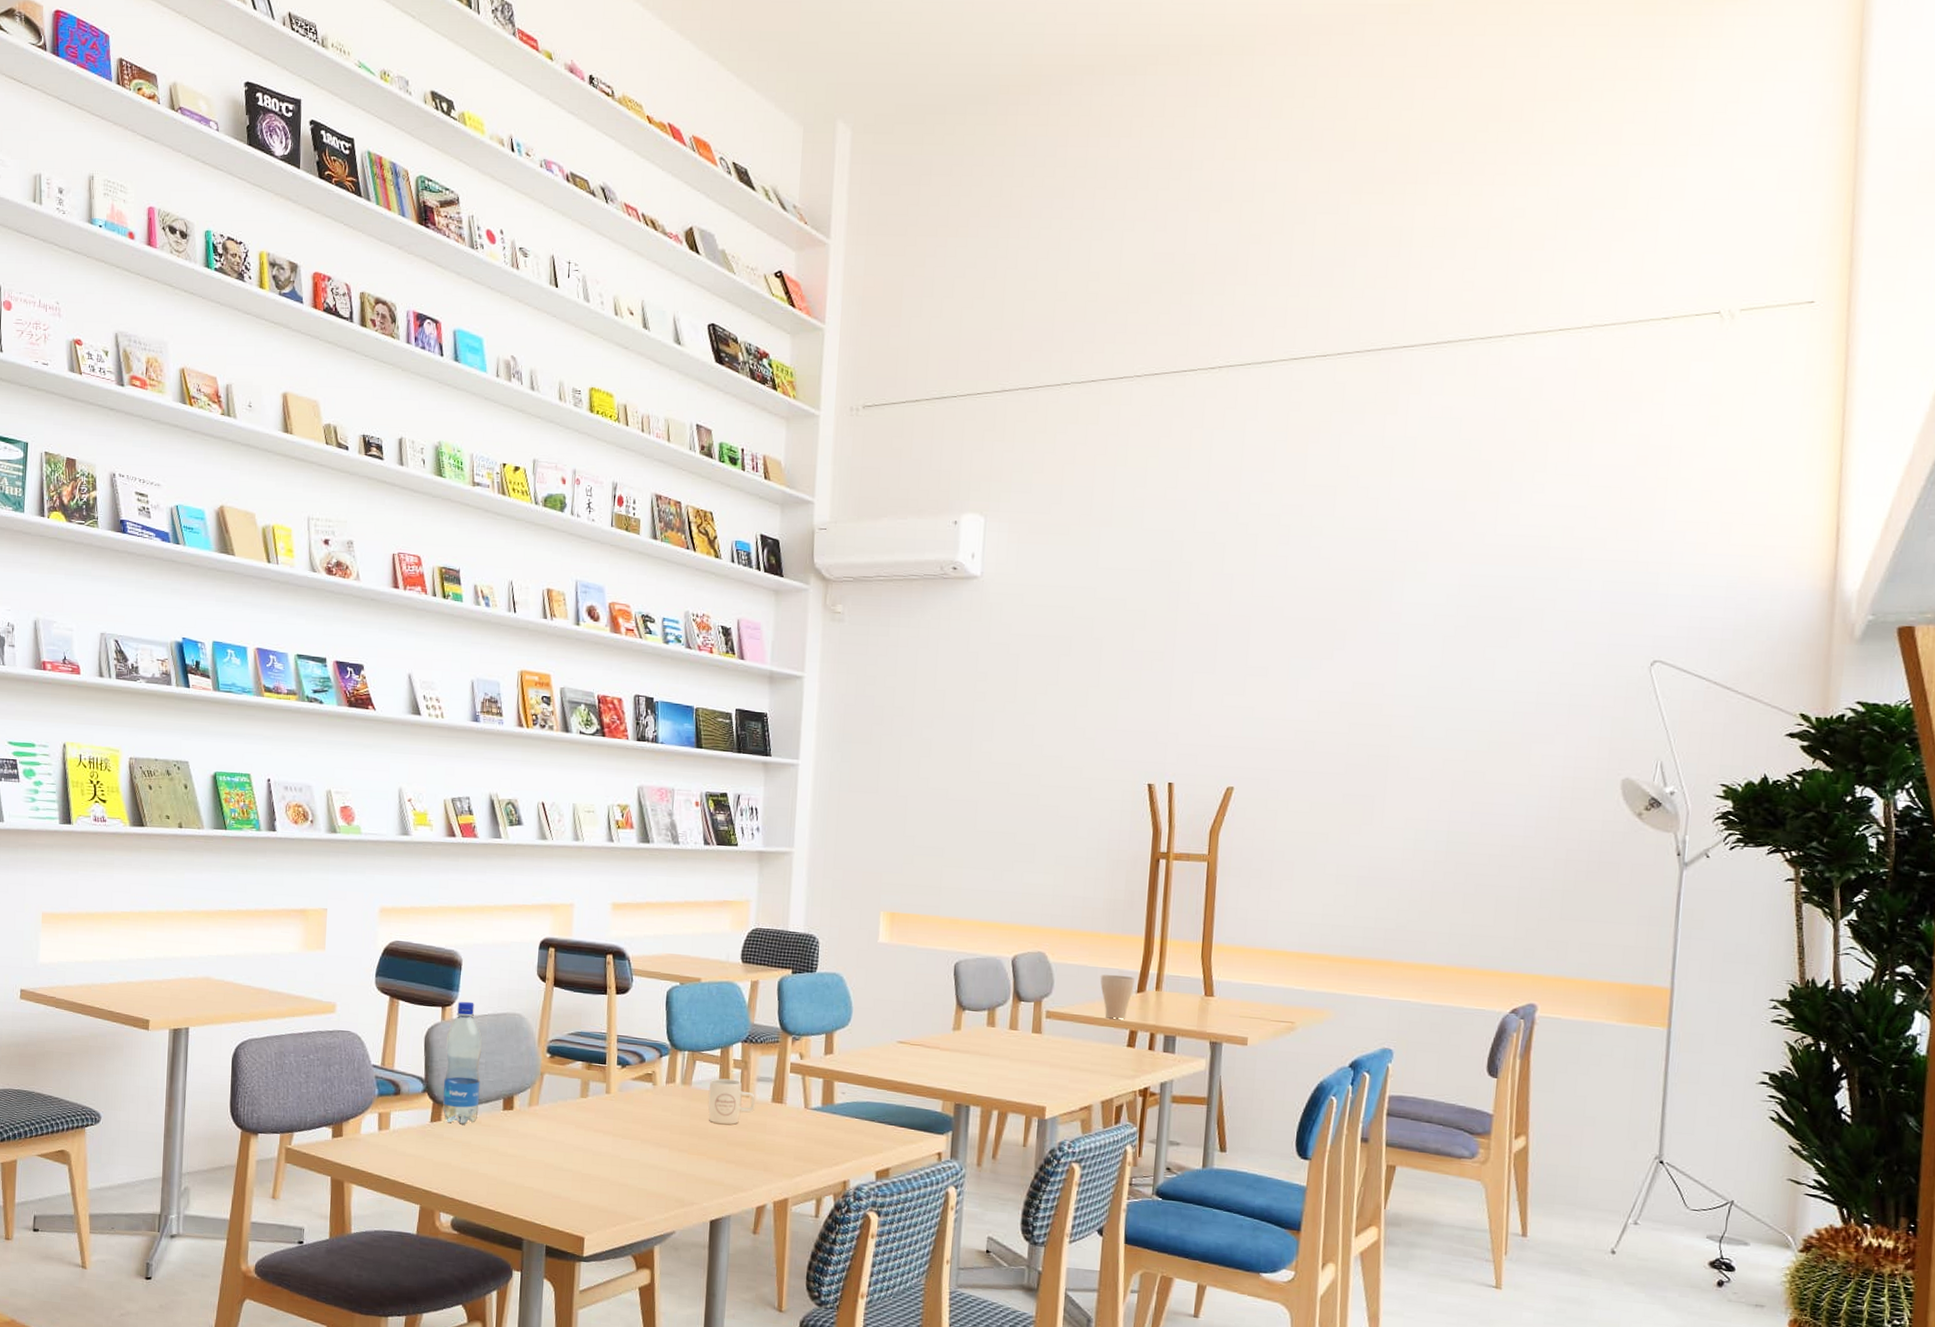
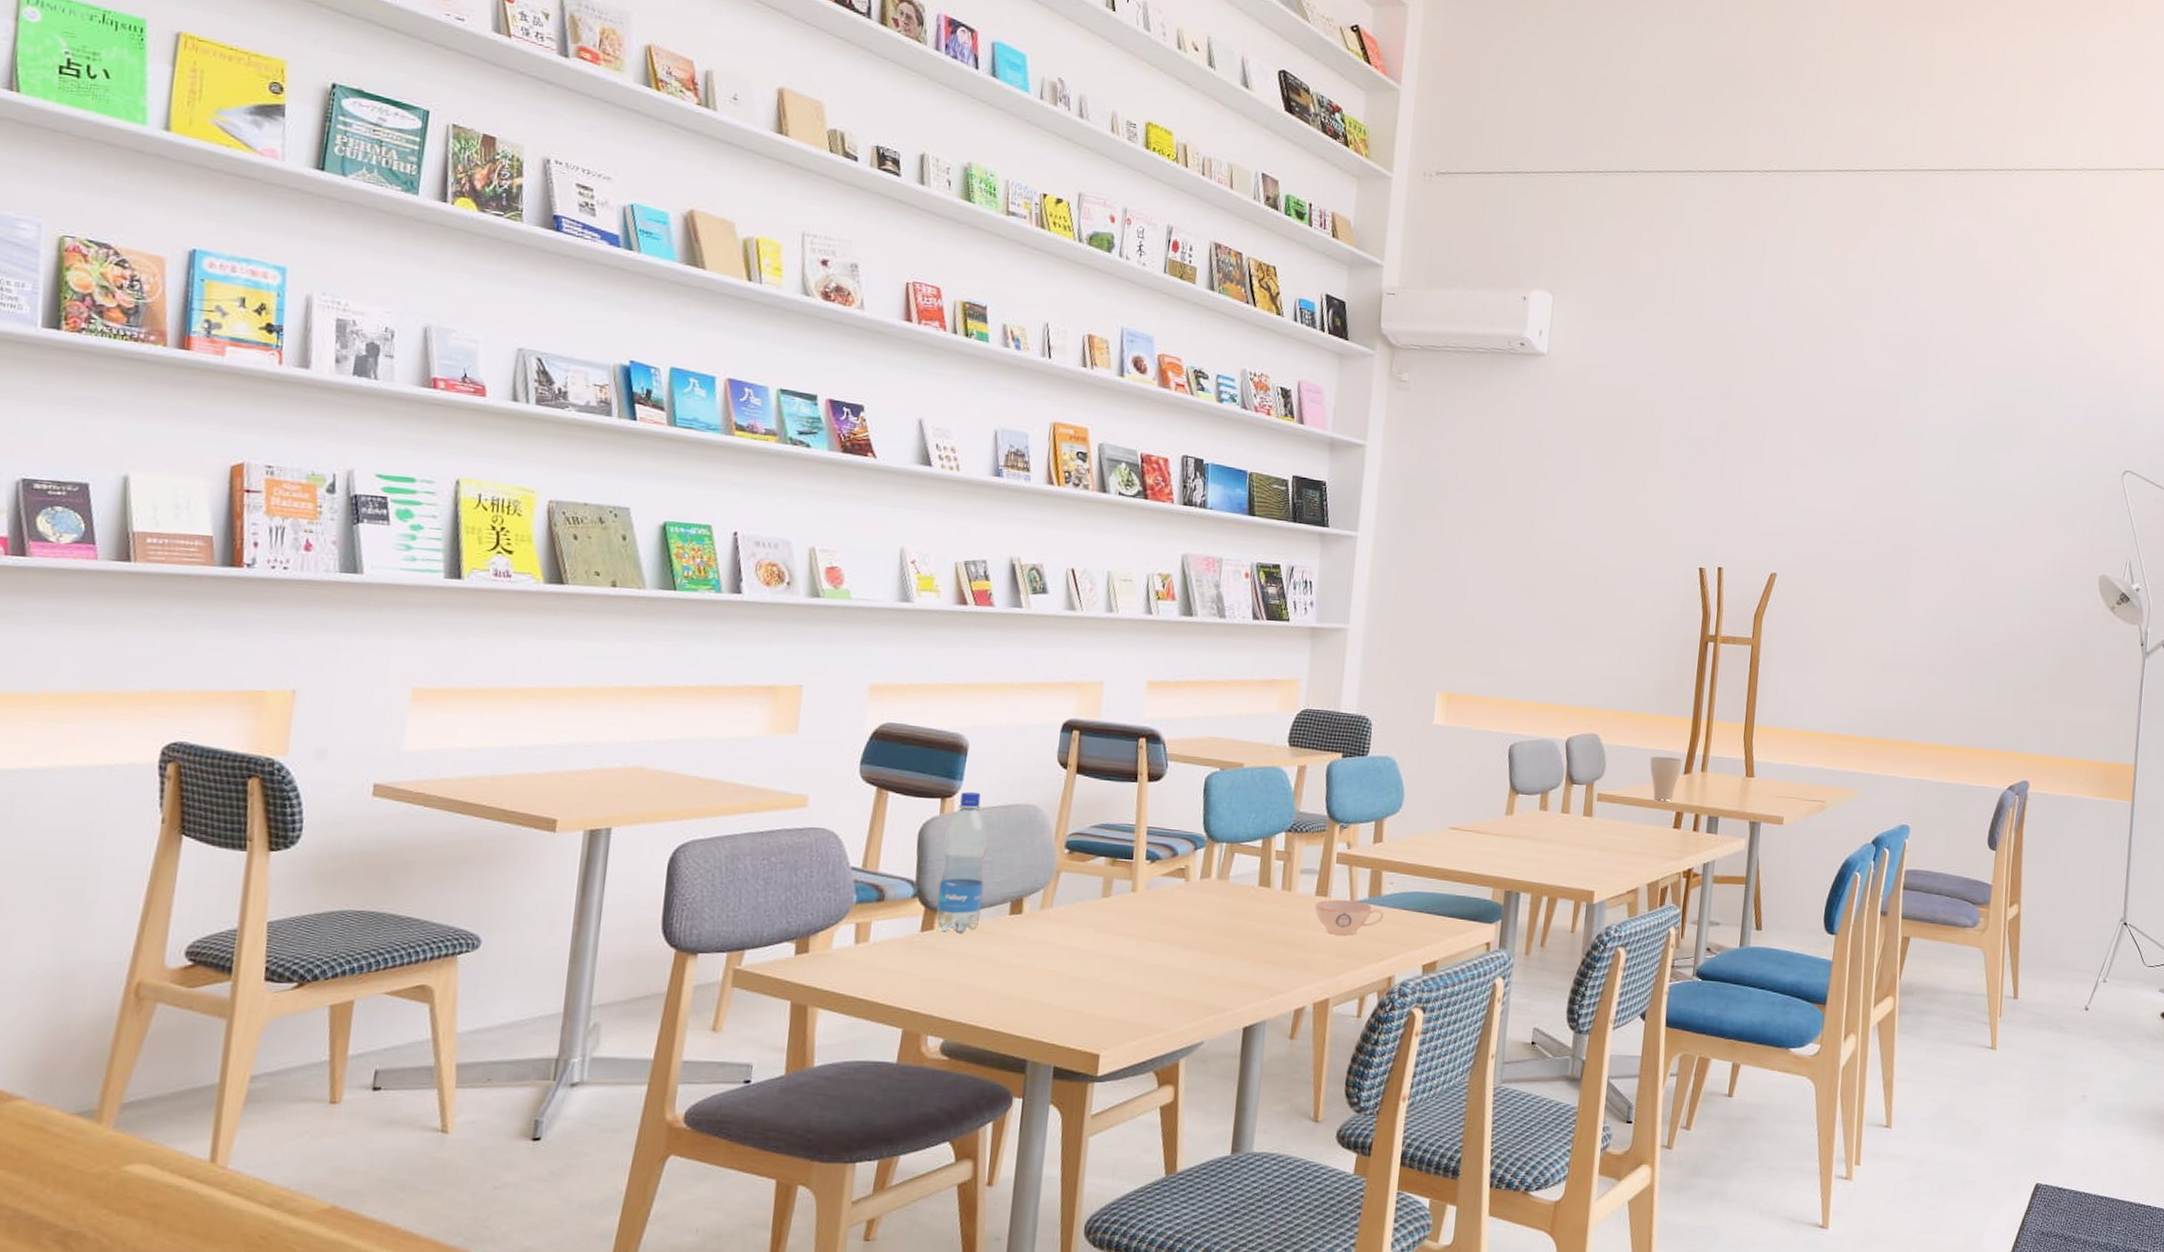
mug: present [707,1078,756,1126] -> none [1245,871,1298,922]
teacup: none [771,1106,837,1141] -> present [1314,900,1384,935]

